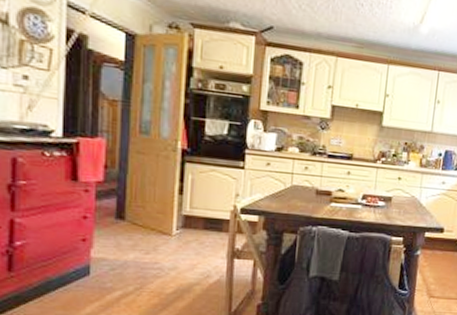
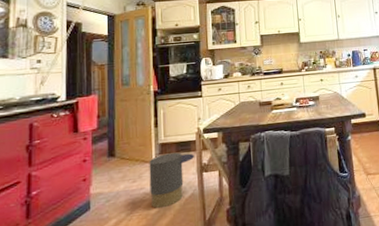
trash can: none [166,228,227,289] -> present [149,152,195,208]

